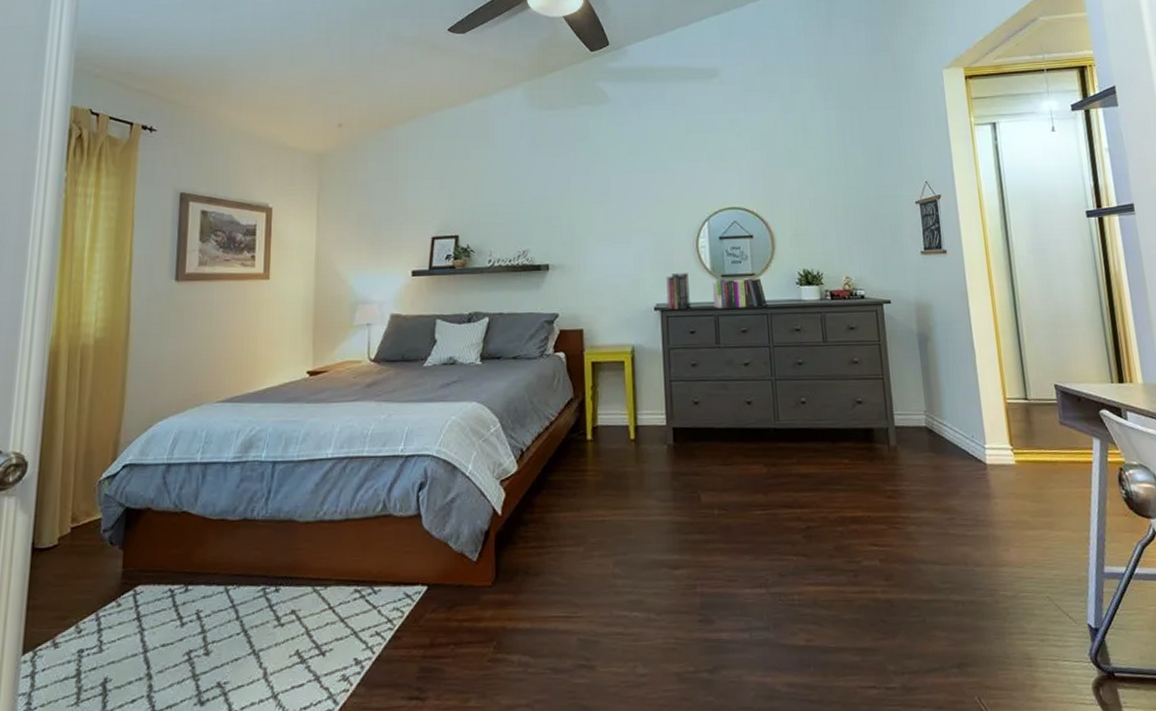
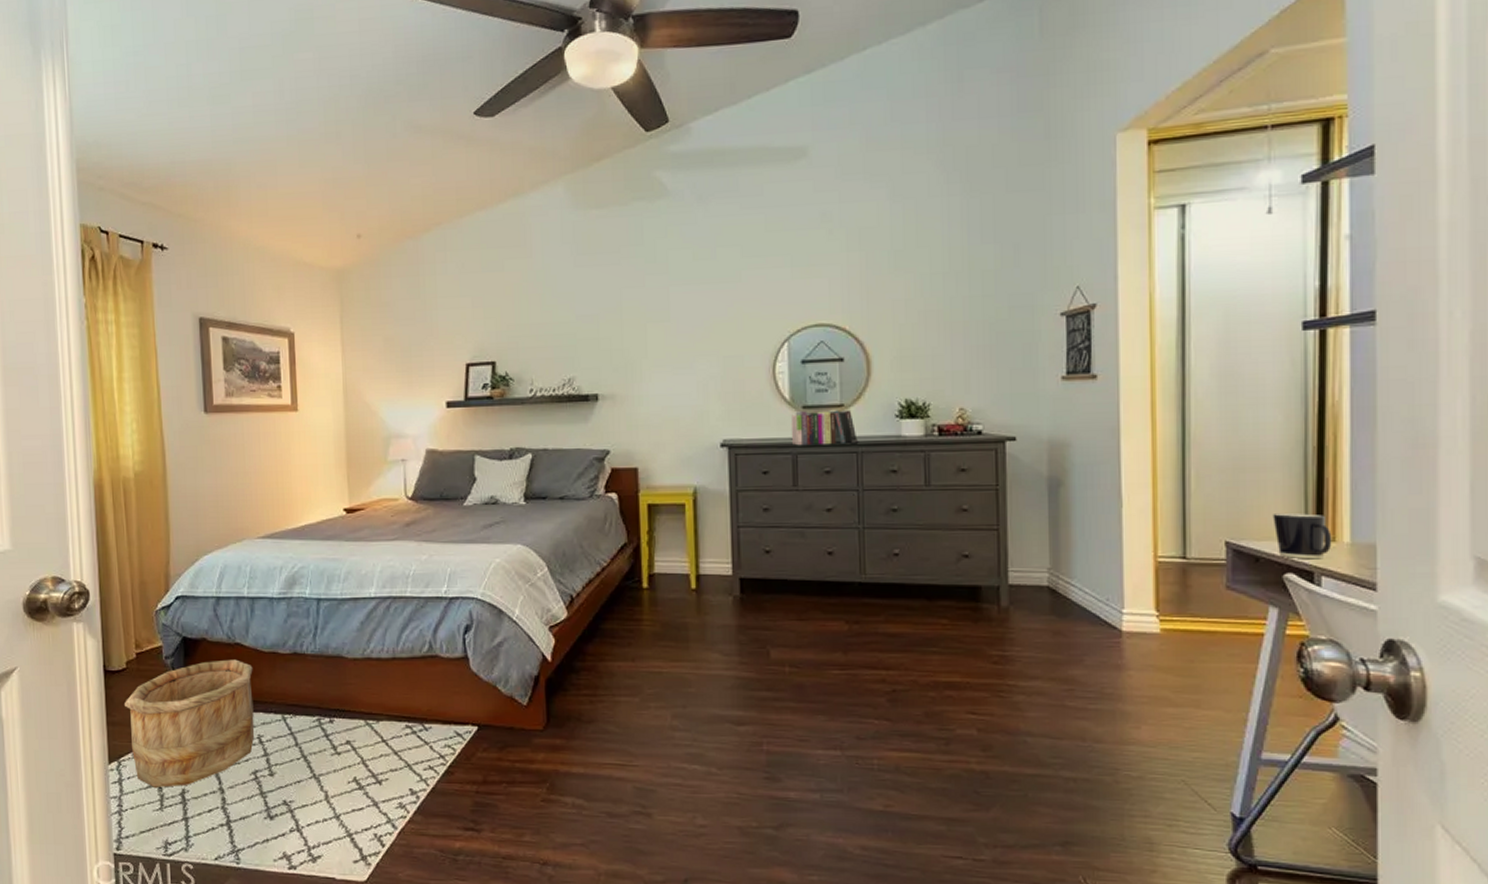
wooden bucket: none [49,529,198,679] -> present [123,659,255,787]
books: present [666,273,690,310] -> none [735,404,764,446]
mug: none [1085,360,1131,398] -> present [1273,512,1332,560]

